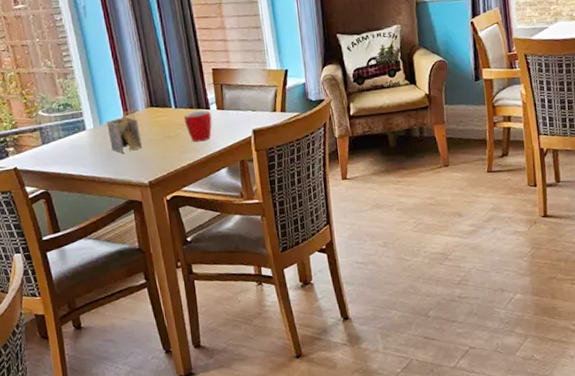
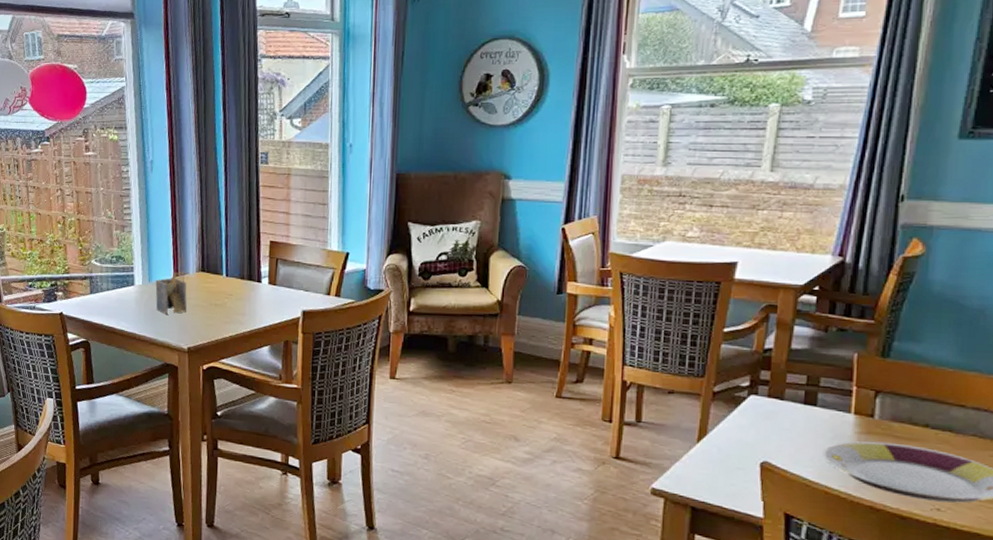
mug: present [183,110,212,142] -> none [233,283,262,315]

